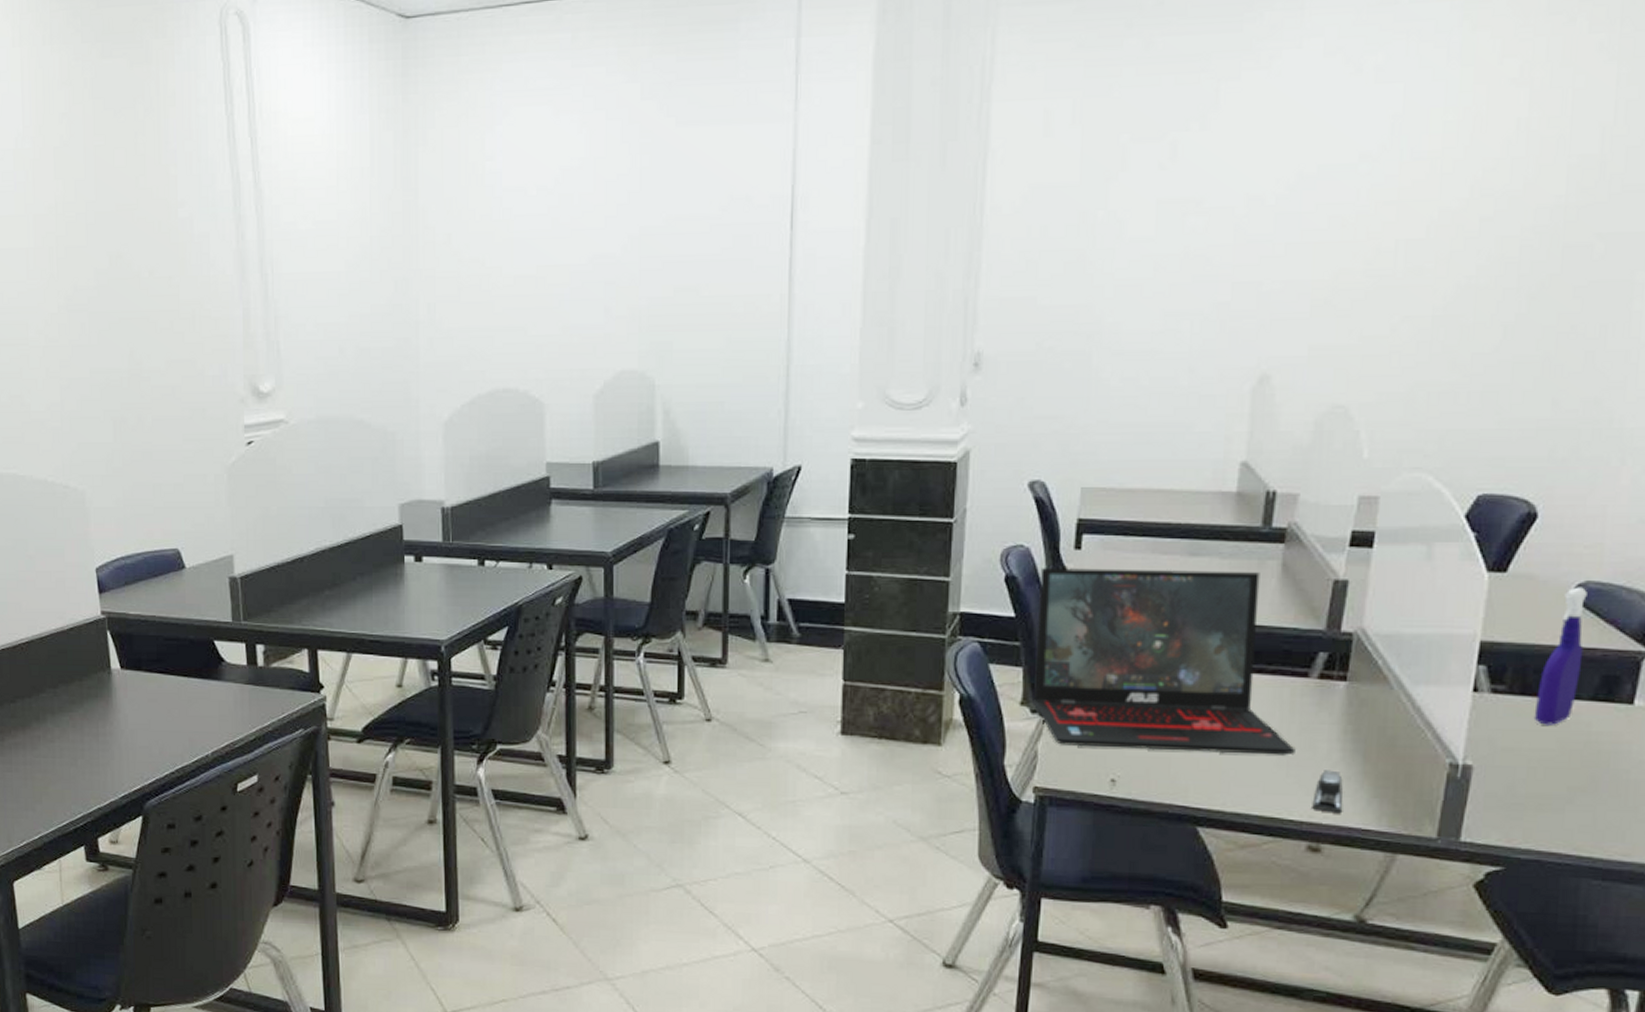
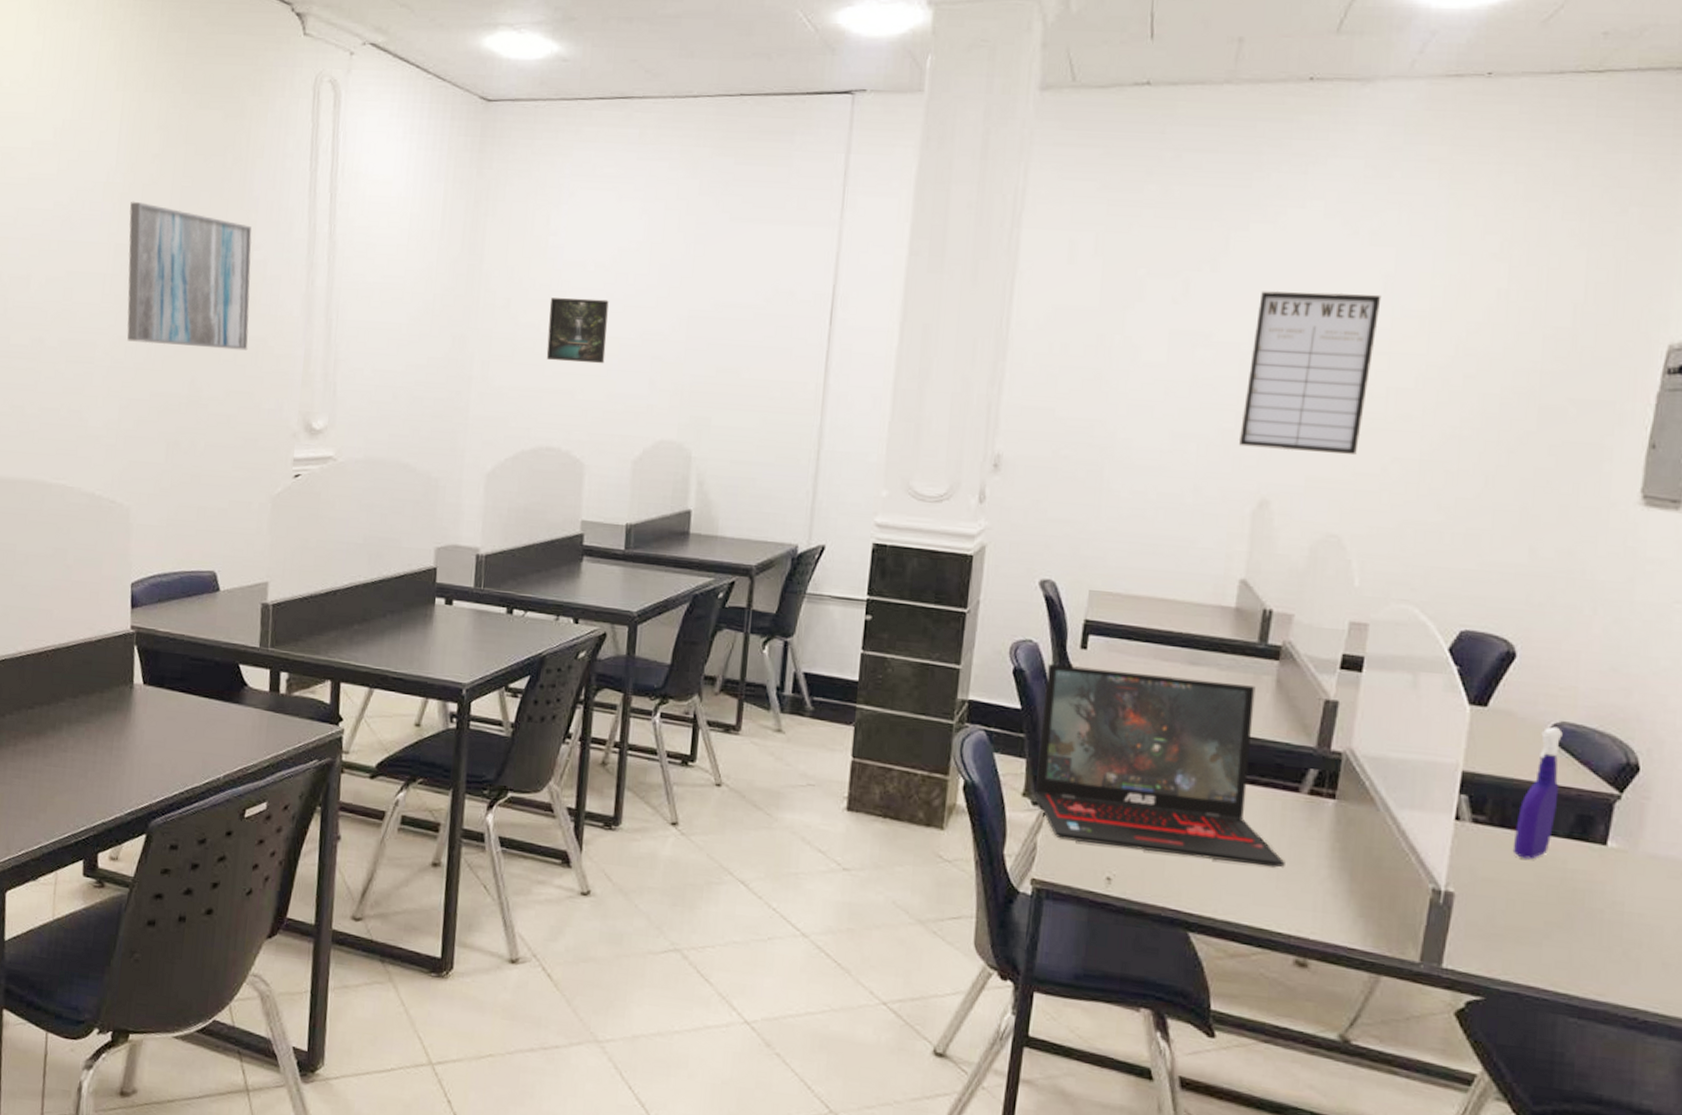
wall art: none [44,166,184,319] -> present [127,201,252,351]
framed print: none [493,225,556,297] -> present [546,298,609,364]
writing board: none [1235,137,1389,319] -> present [1238,291,1382,454]
stapler: present [1312,770,1343,814] -> none [1300,885,1330,930]

